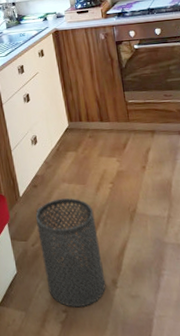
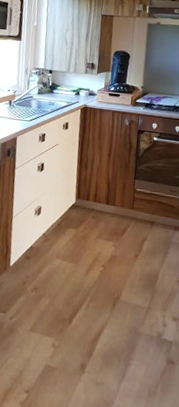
trash can: present [35,198,106,308] -> none [16,274,80,389]

